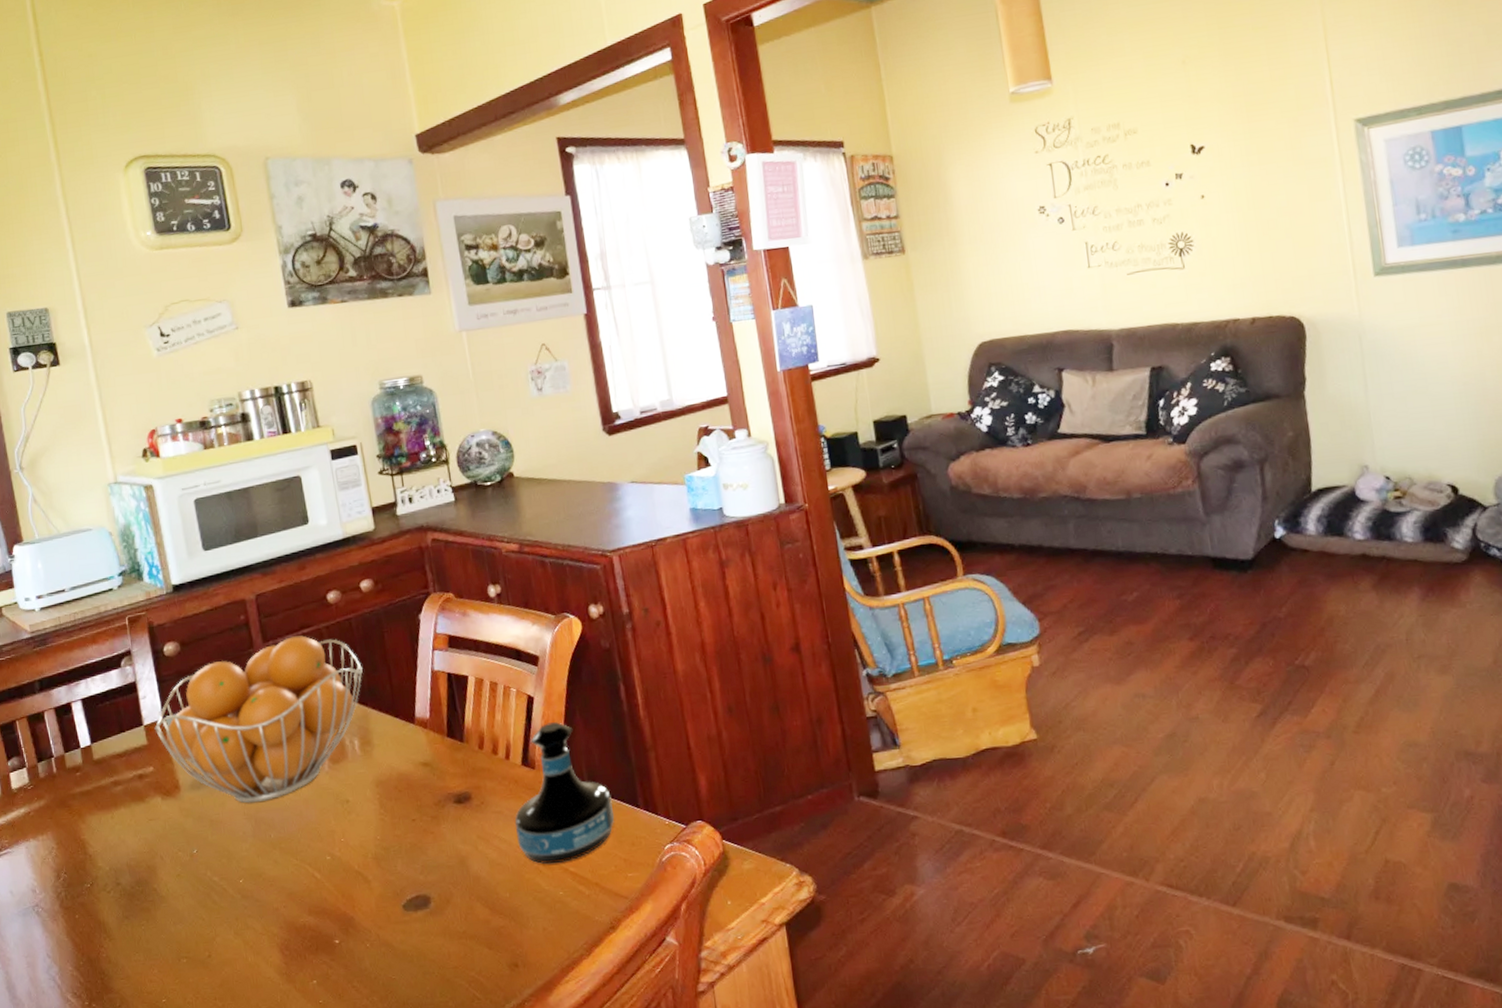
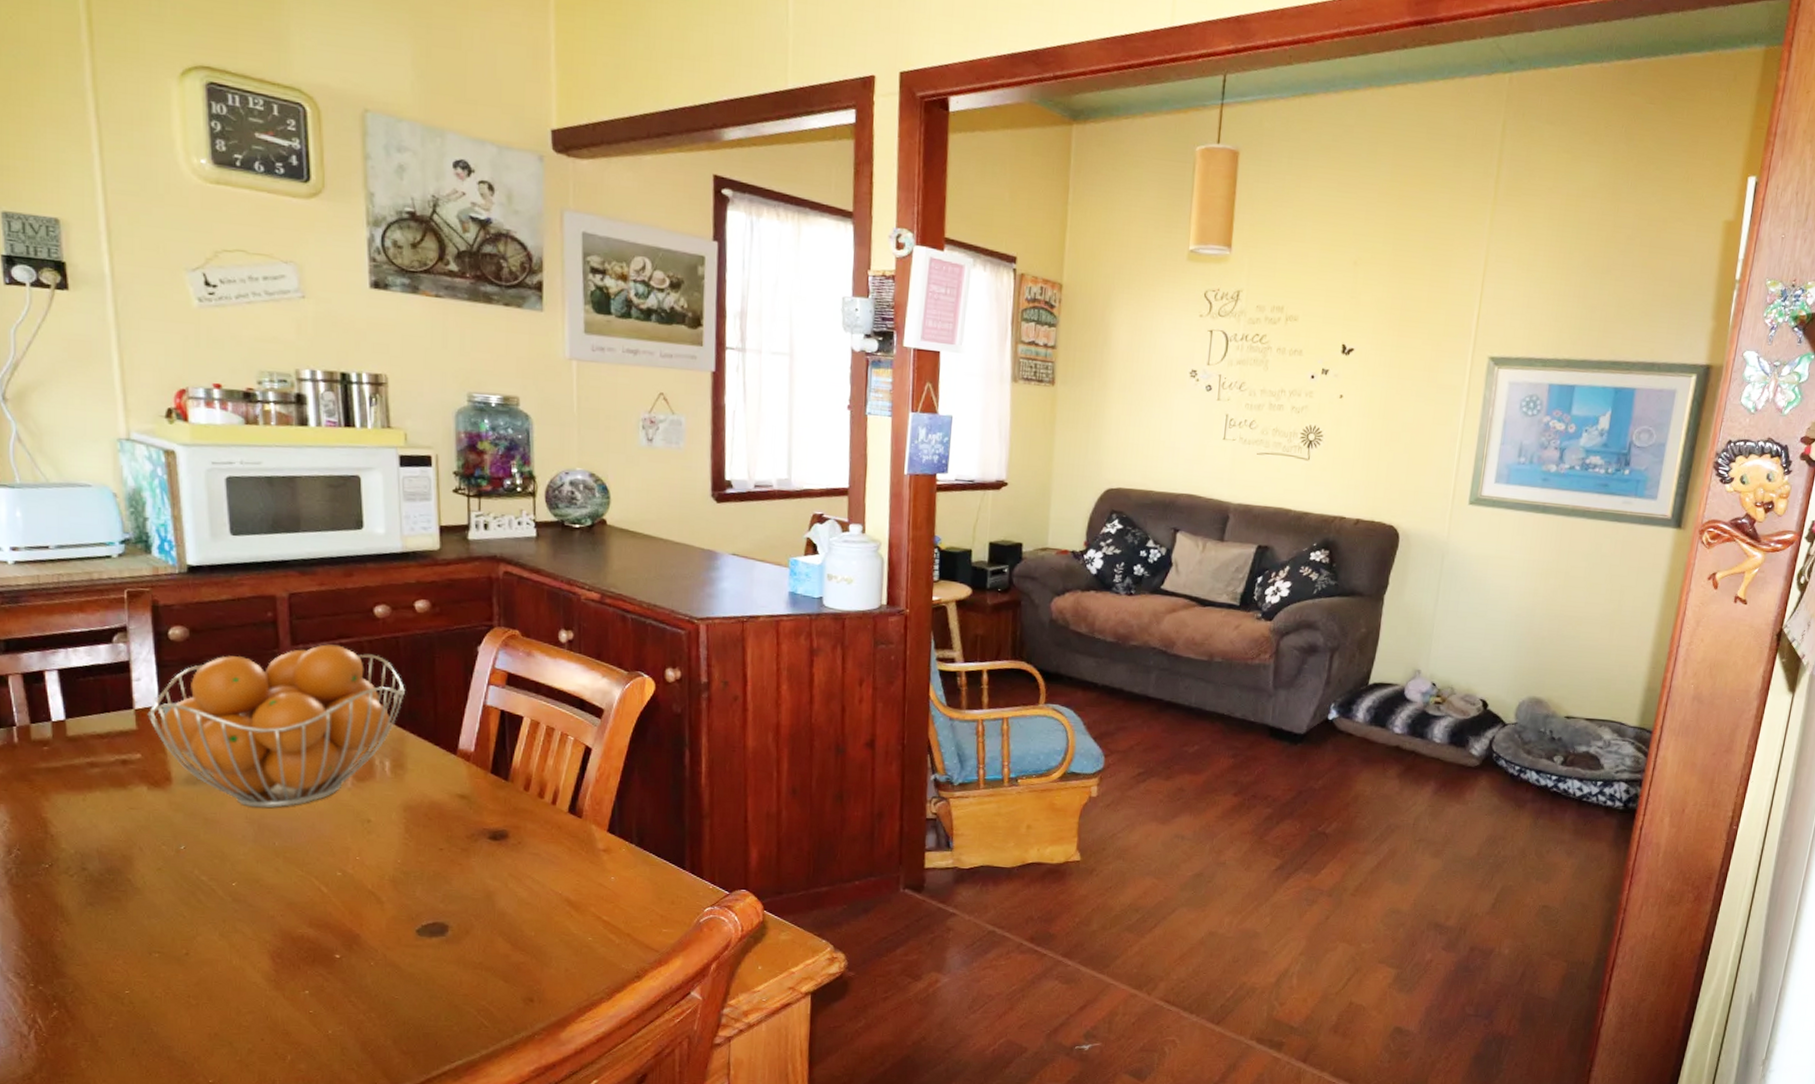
tequila bottle: present [514,722,614,865] -> none [551,776,658,911]

